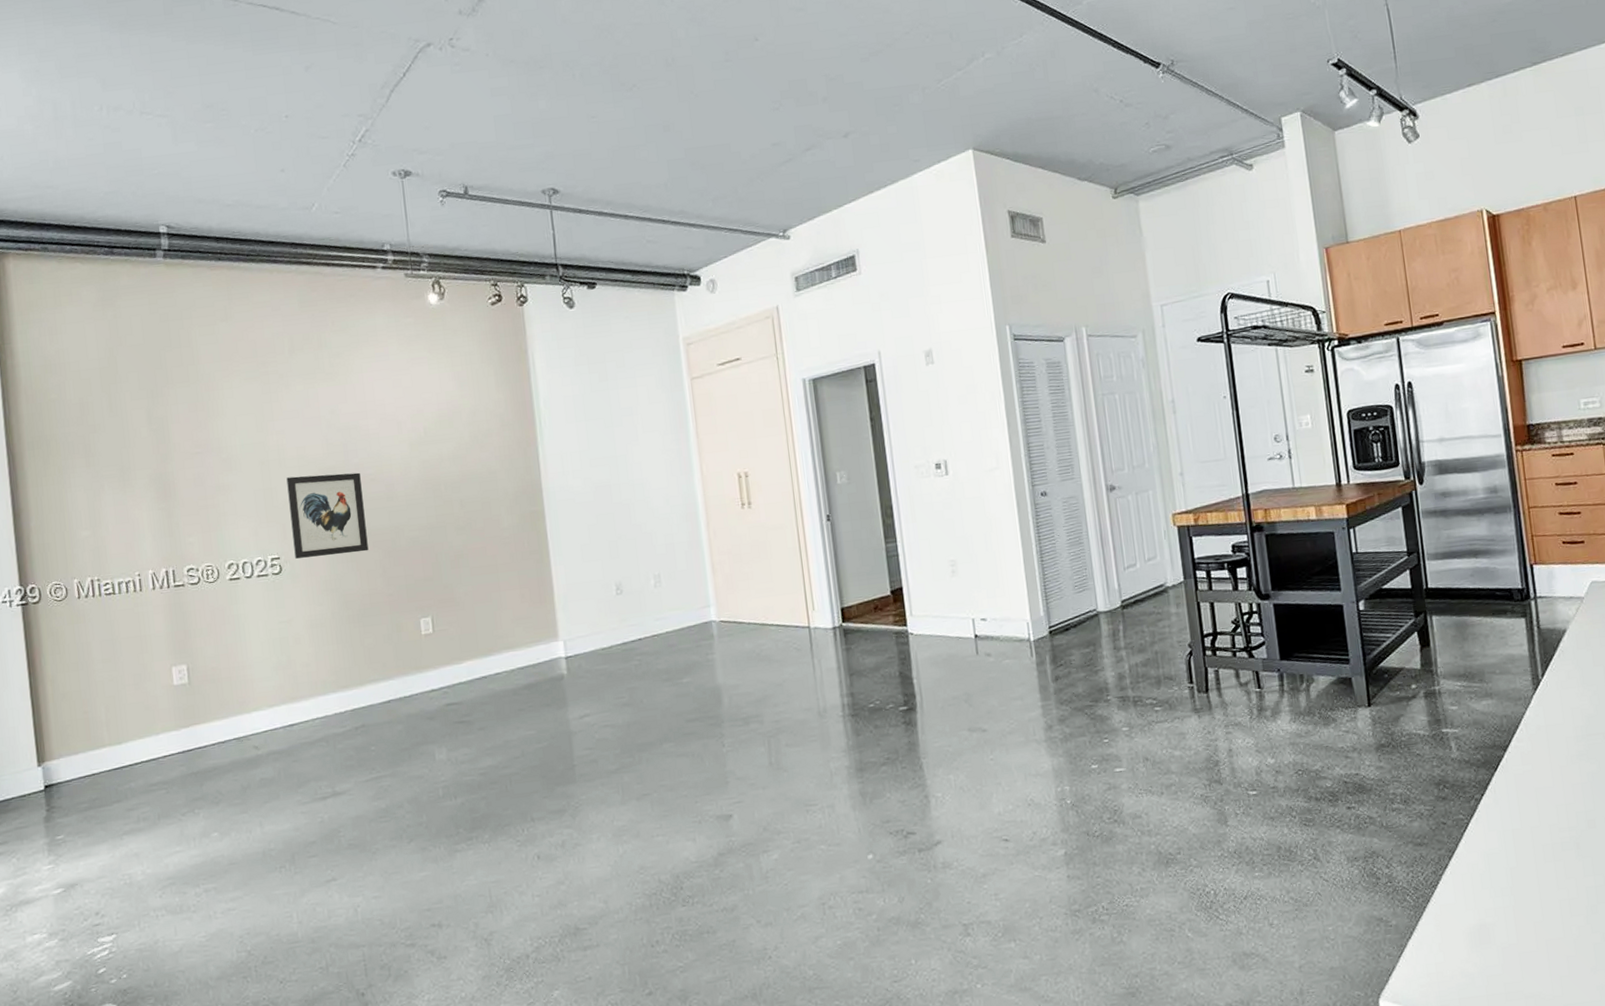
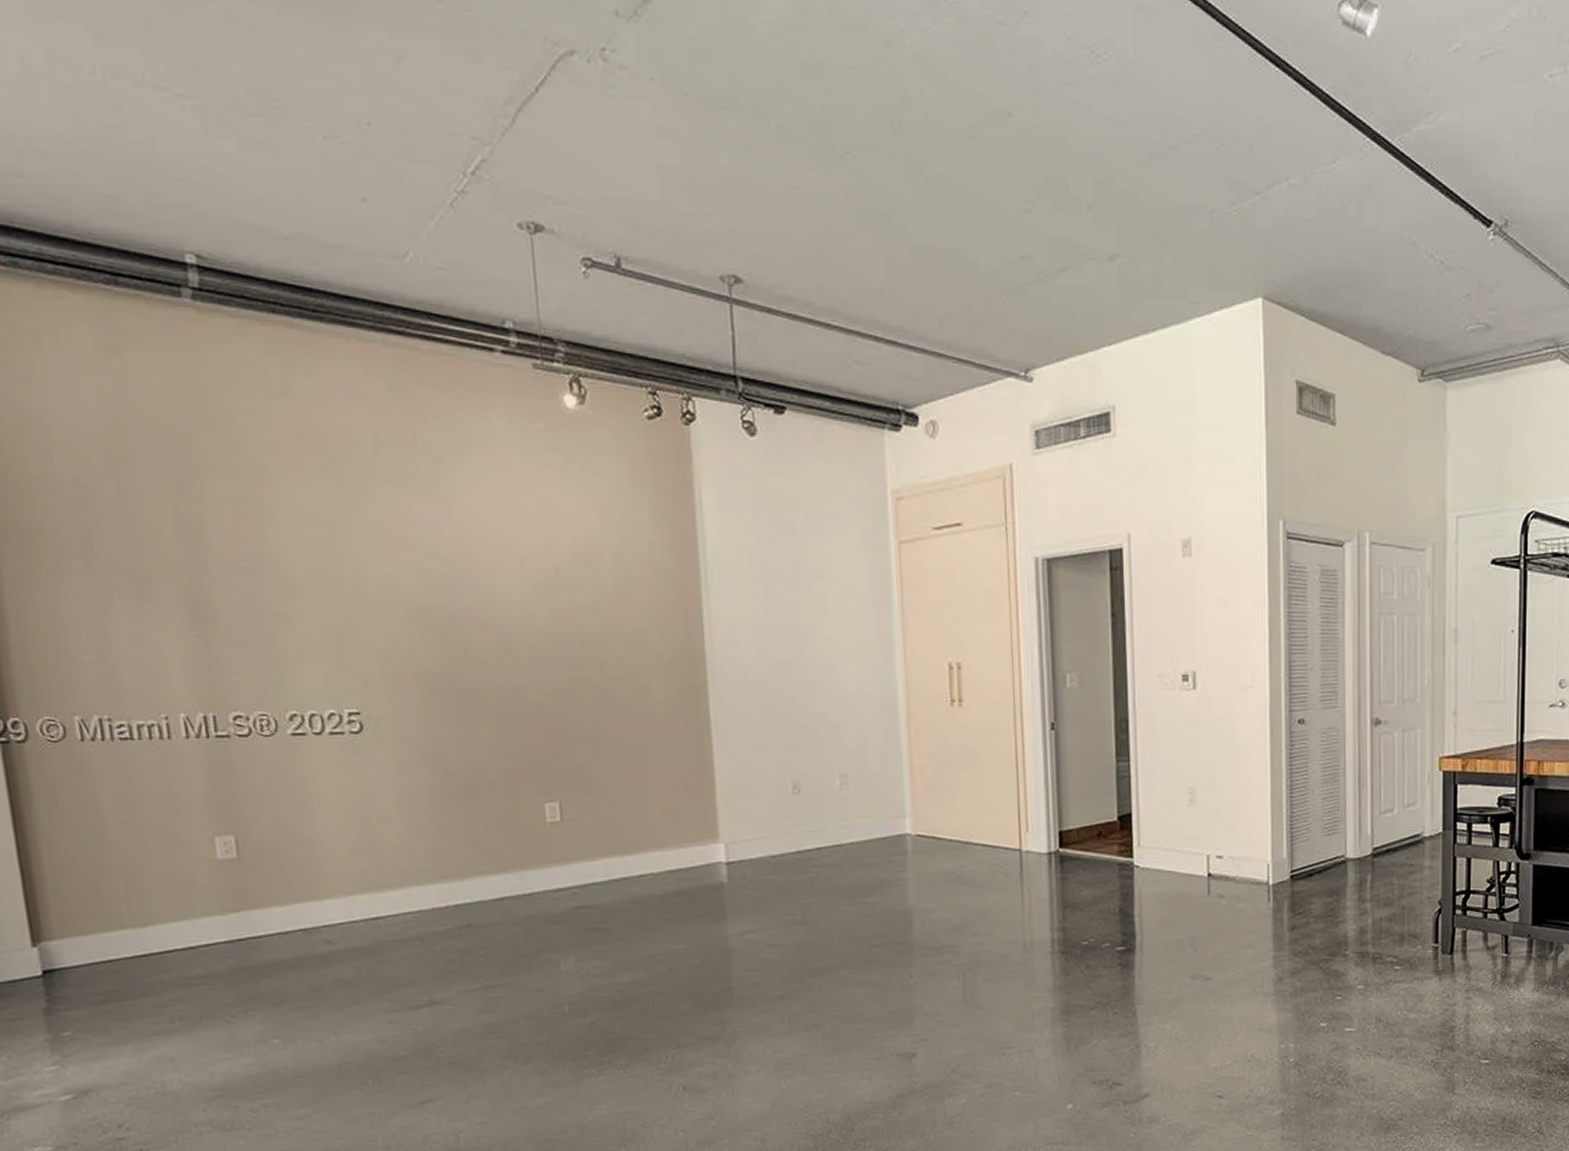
wall art: present [286,472,369,559] -> none [369,612,479,716]

